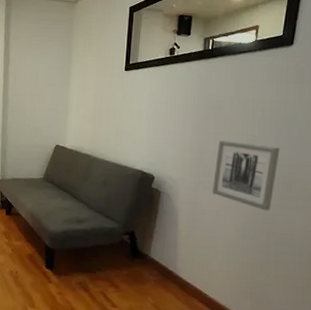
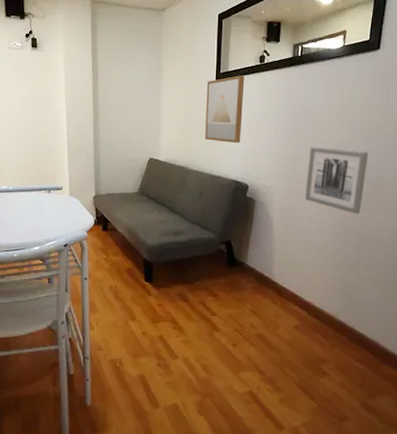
wall art: none [112,67,154,134] -> present [205,75,245,144]

